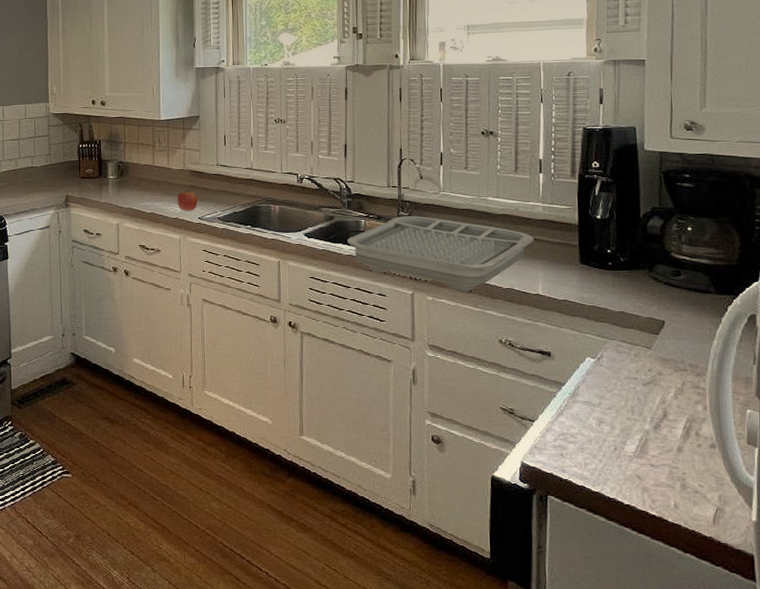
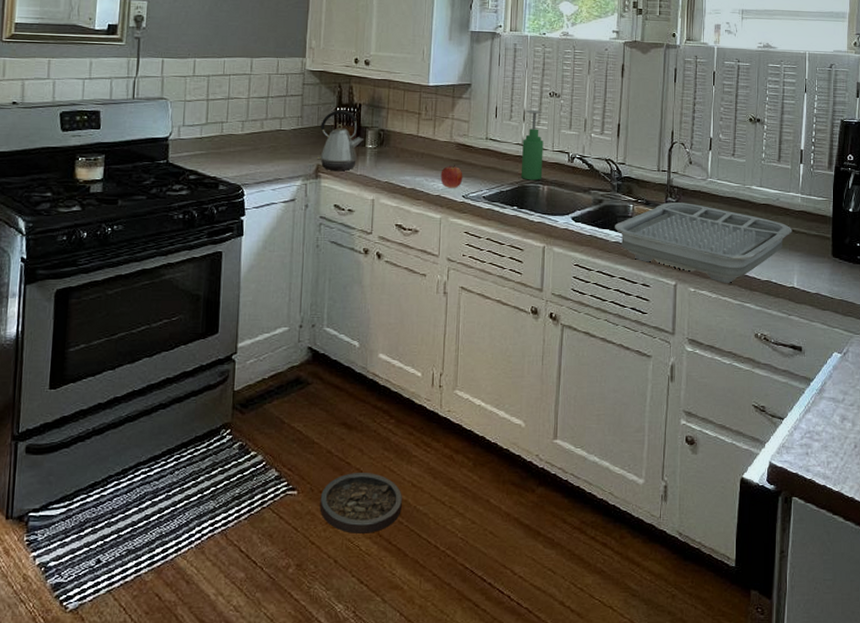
kettle: none [65,146,105,201] -> present [316,110,363,171]
pet bowl: none [91,460,163,512] -> present [320,473,402,533]
soap dispenser: none [252,136,273,201] -> present [520,110,544,181]

